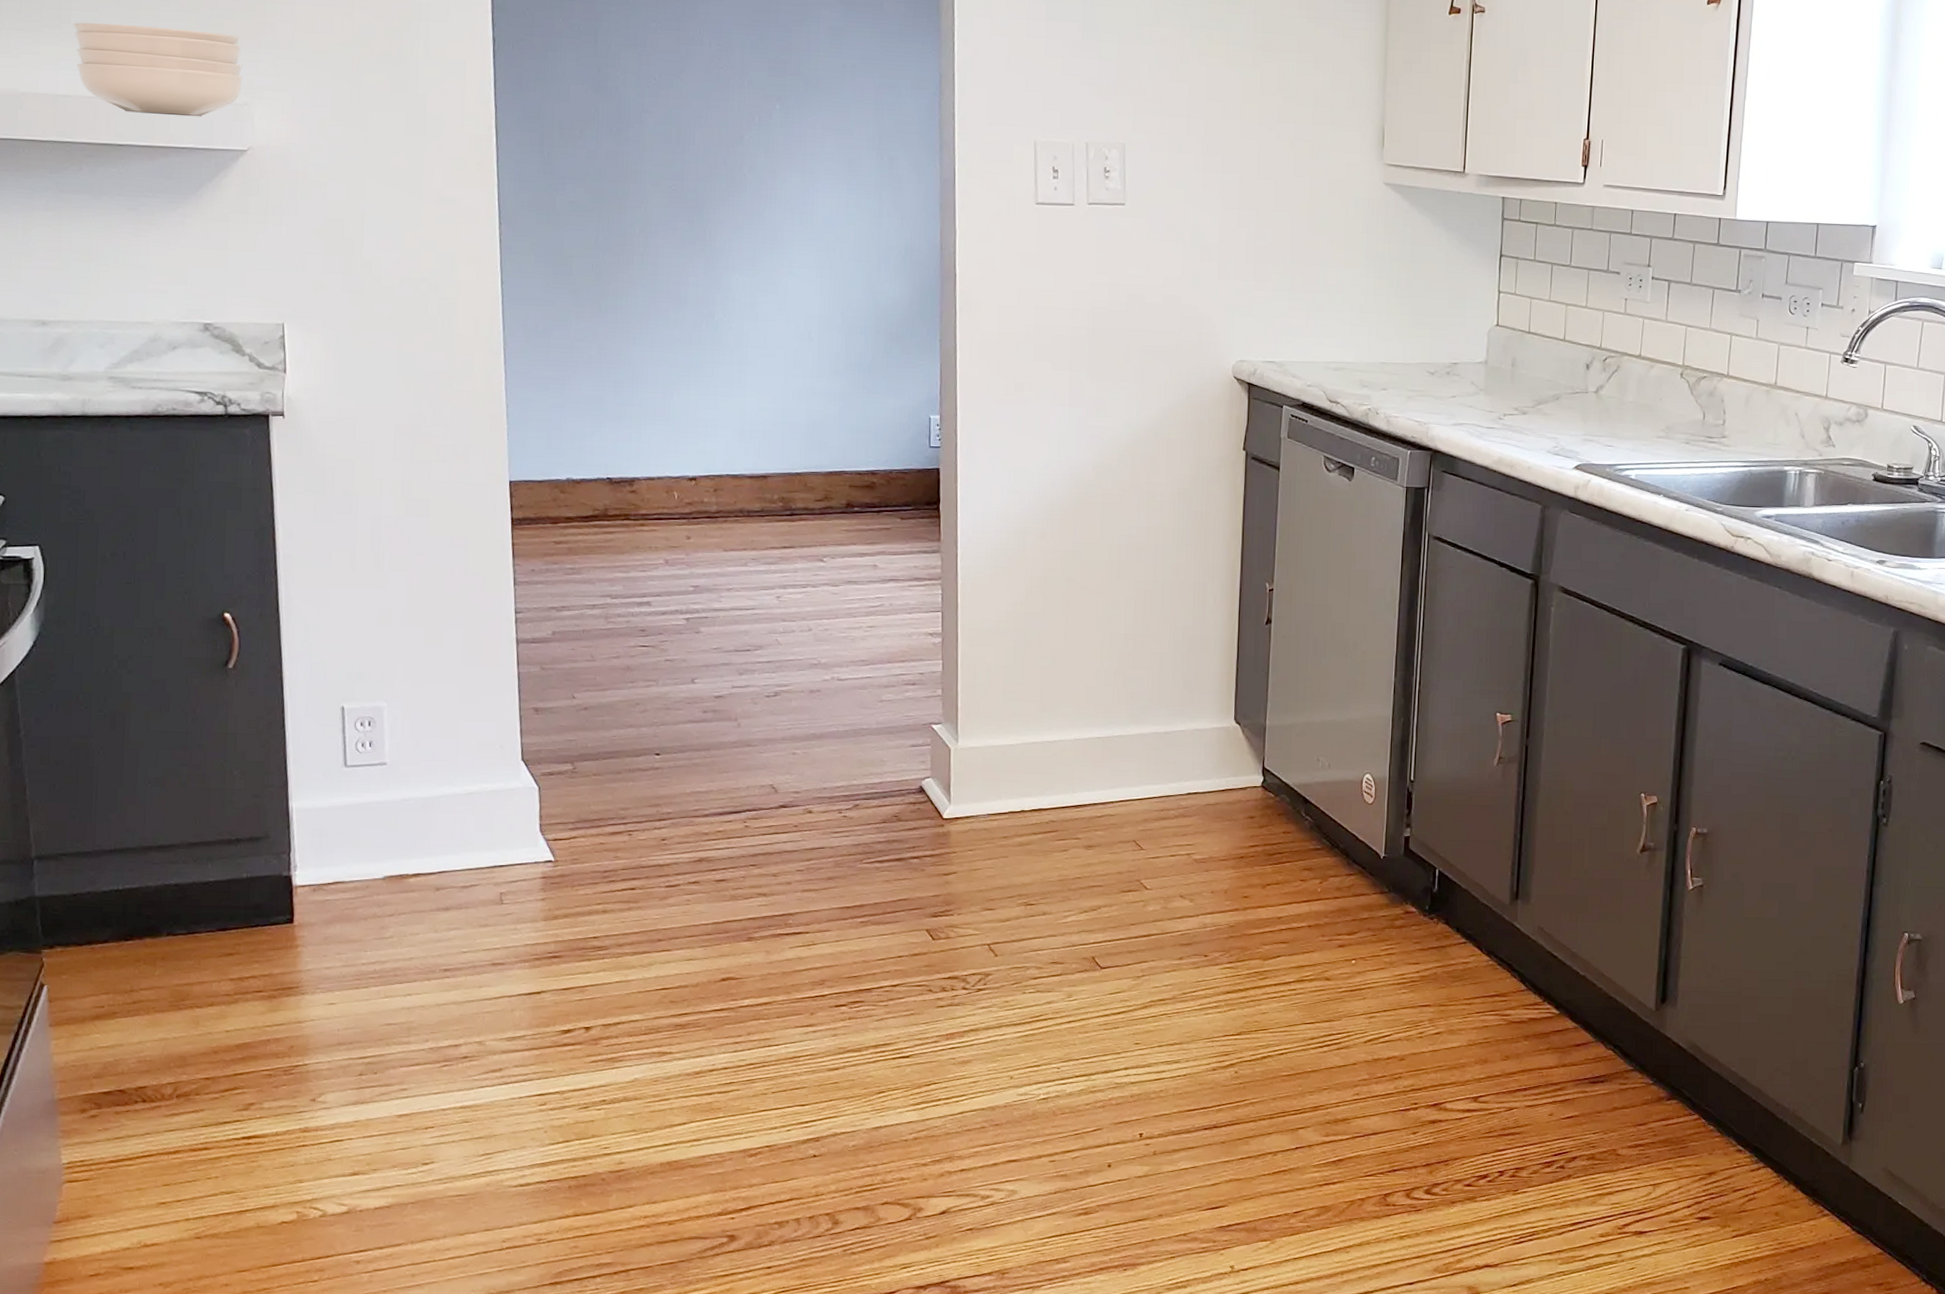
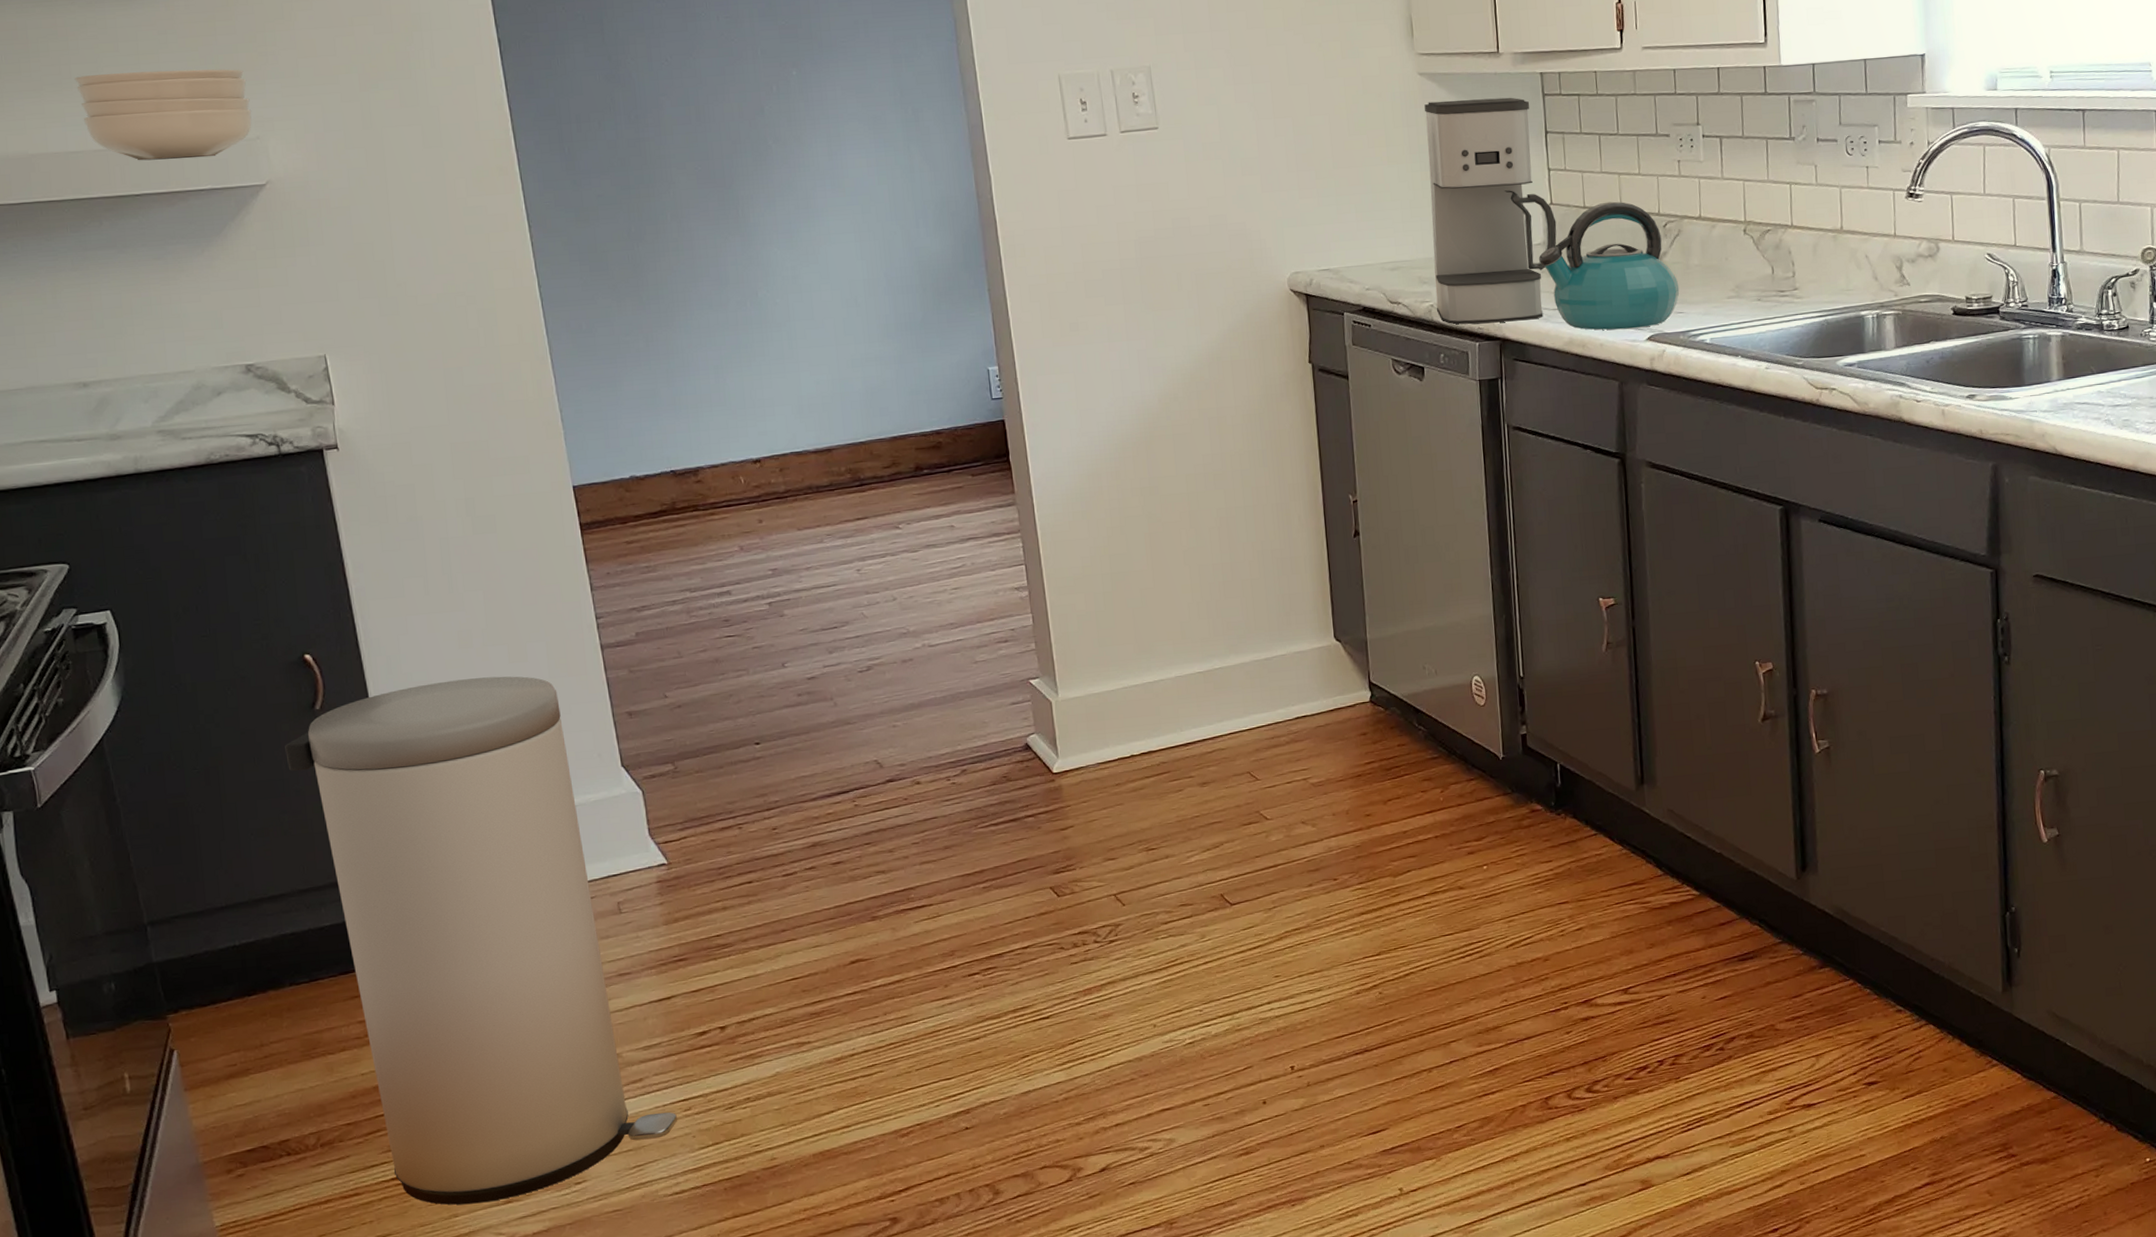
pedal bin: none [193,656,532,1172] -> present [285,676,678,1205]
coffee maker: none [1373,212,1500,435] -> present [1424,97,1557,325]
kettle: none [1478,330,1612,456] -> present [1538,201,1680,330]

